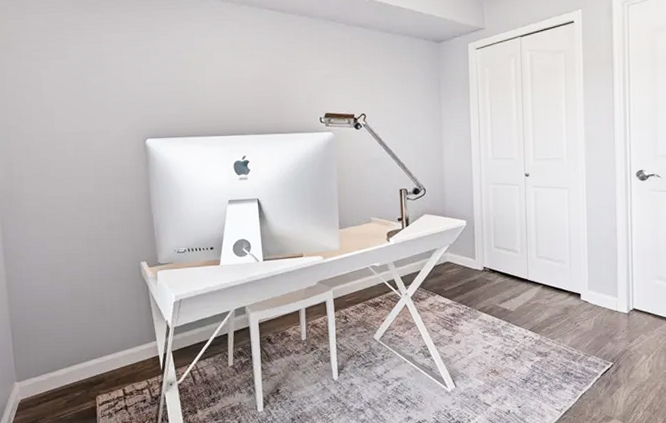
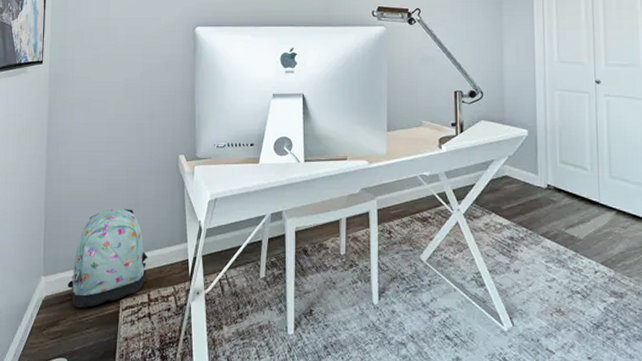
backpack: none [41,315,119,408] -> present [67,209,148,308]

